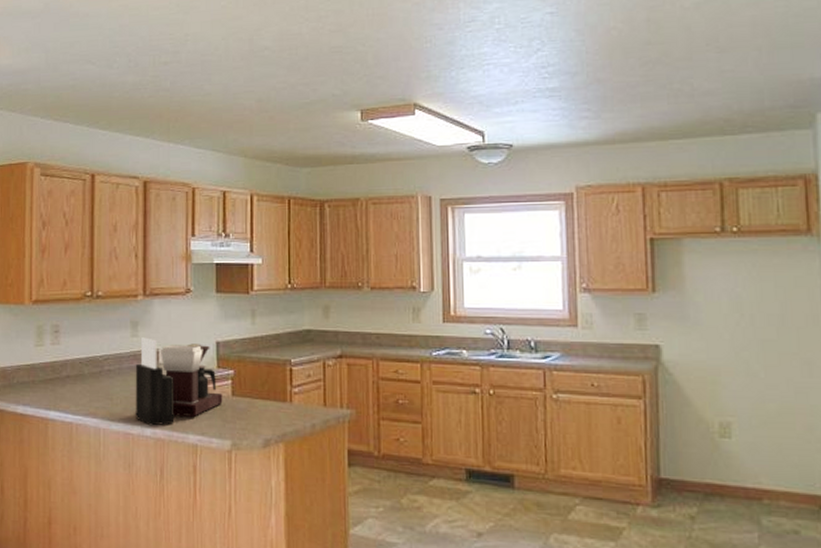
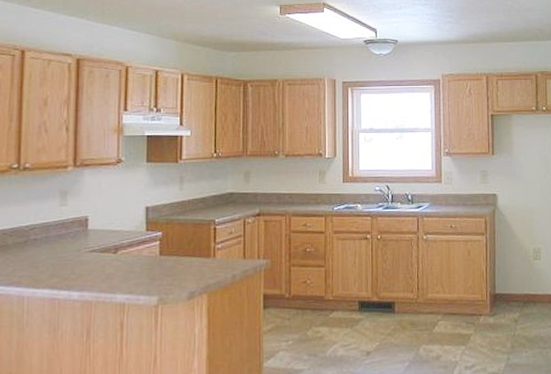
knife block: present [135,337,175,426] -> none [62,206,103,290]
coffee maker: present [160,343,223,418] -> none [89,209,151,279]

